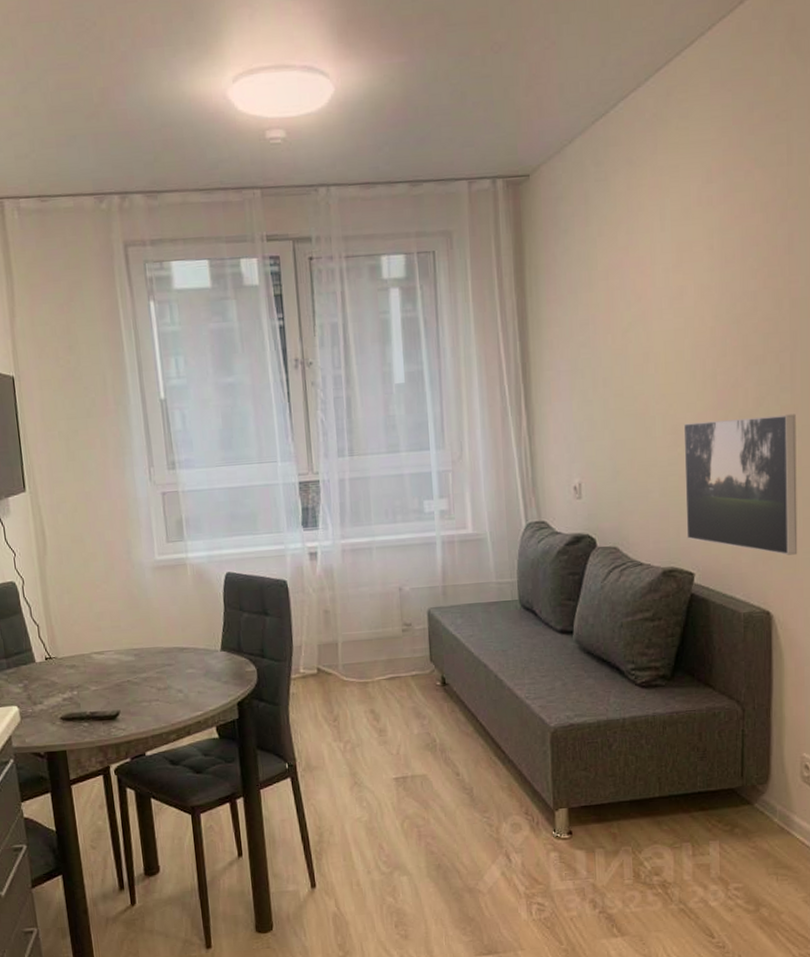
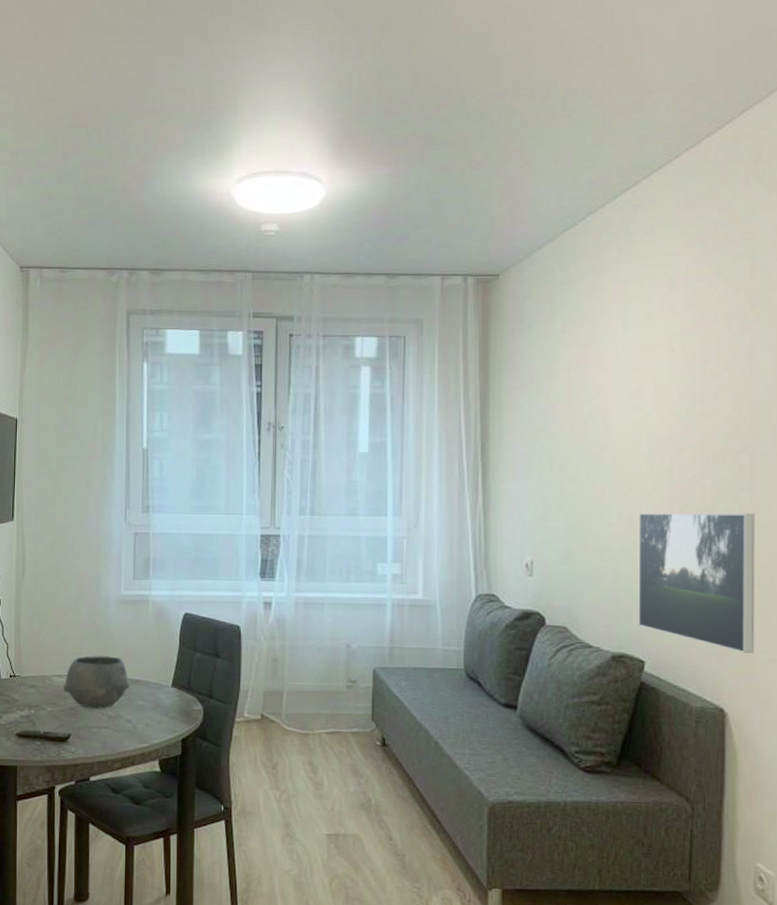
bowl: none [105,626,177,683] -> present [63,656,130,709]

